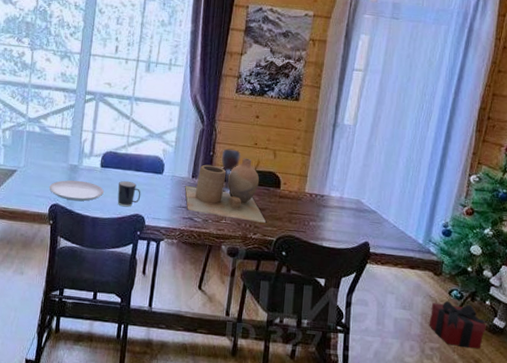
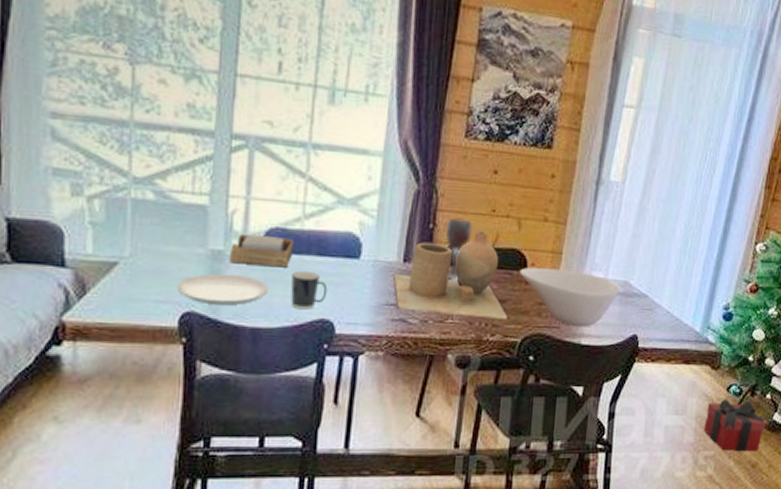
napkin holder: none [80,155,121,178] -> present [228,233,294,268]
bowl: none [275,186,354,233] -> present [519,268,620,327]

